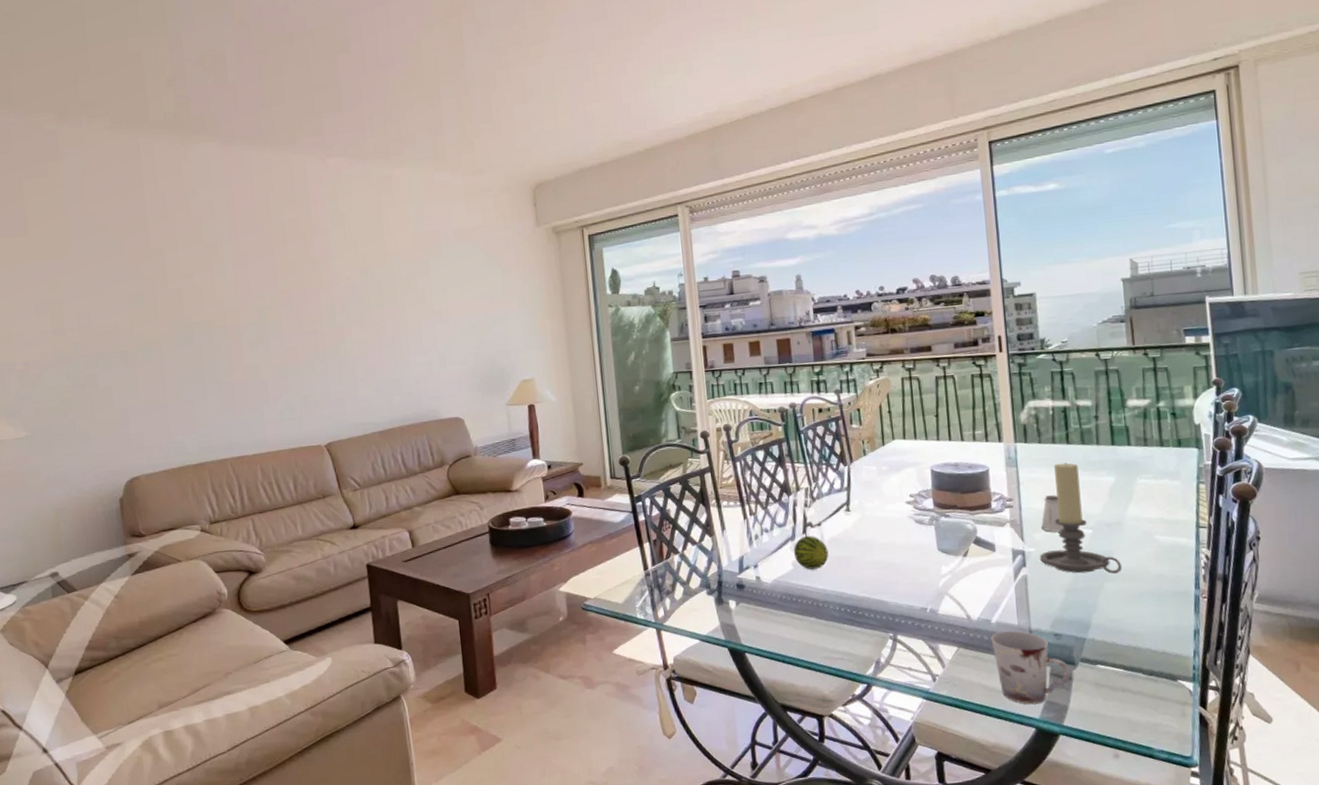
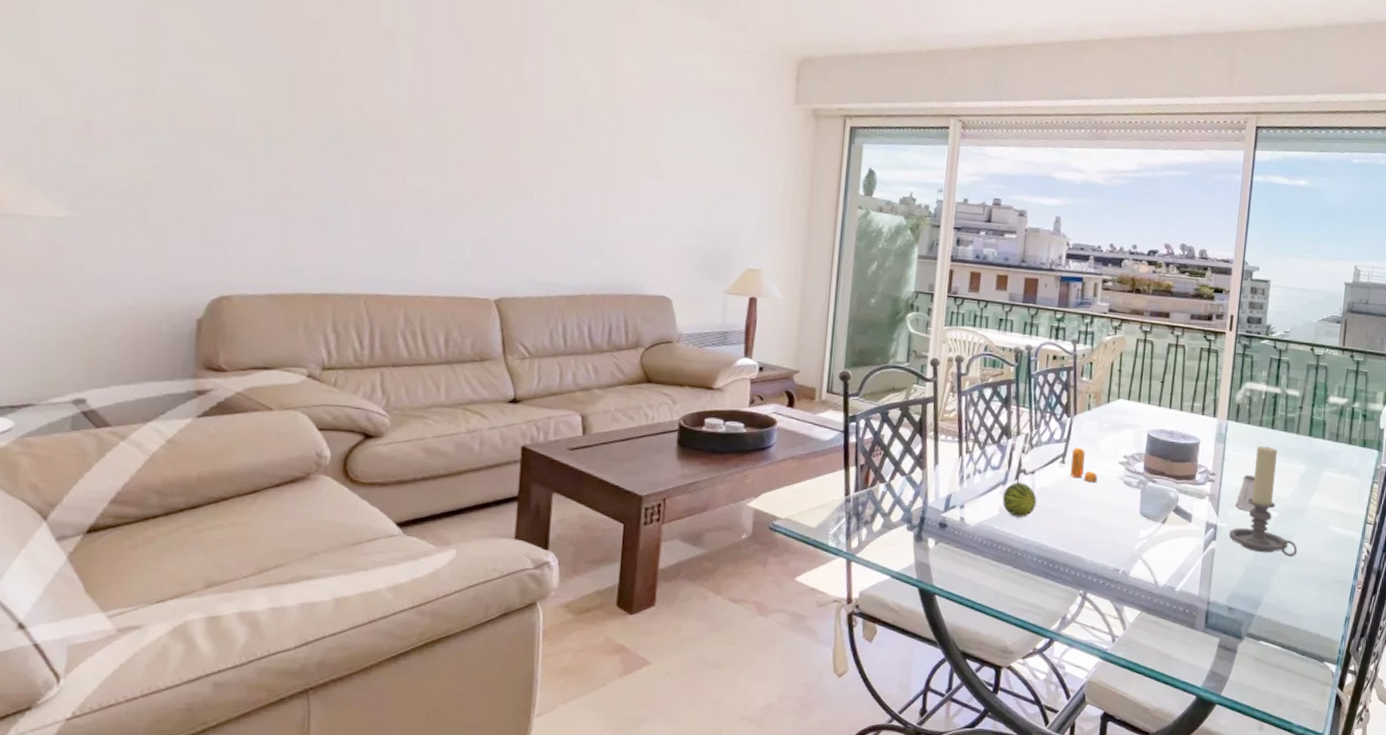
pepper shaker: none [855,493,887,526] -> present [1070,447,1098,482]
cup: present [990,630,1071,705] -> none [1172,599,1236,673]

